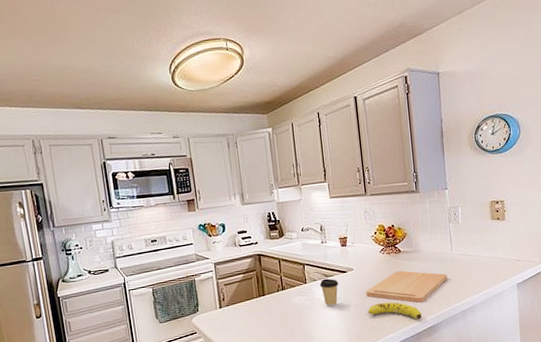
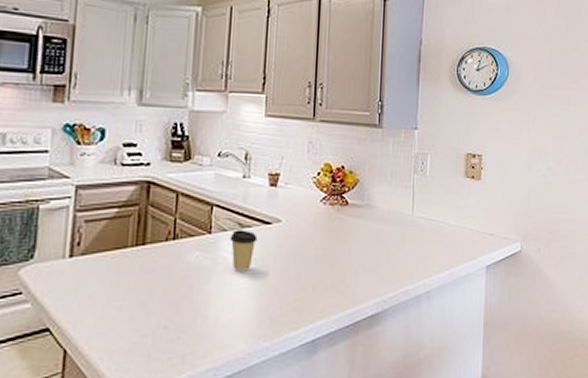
cutting board: present [366,271,448,303] -> none [293,231,403,278]
fruit: present [368,302,422,319] -> none [292,273,364,303]

